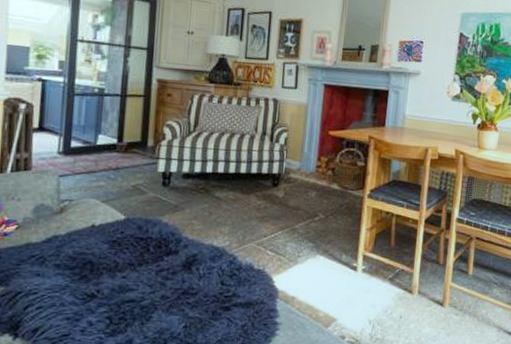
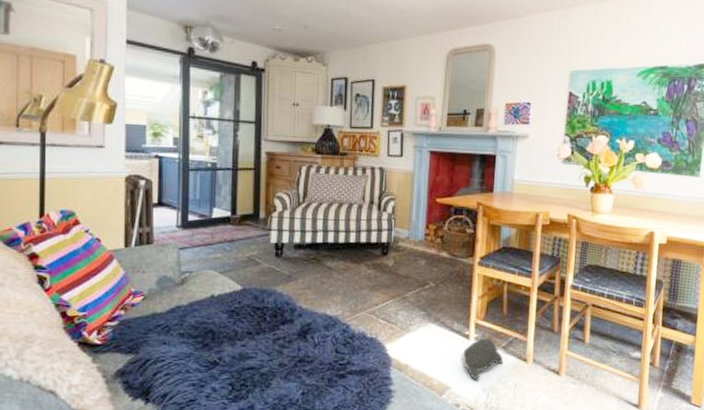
plush toy: none [348,270,390,312] -> present [462,338,504,381]

